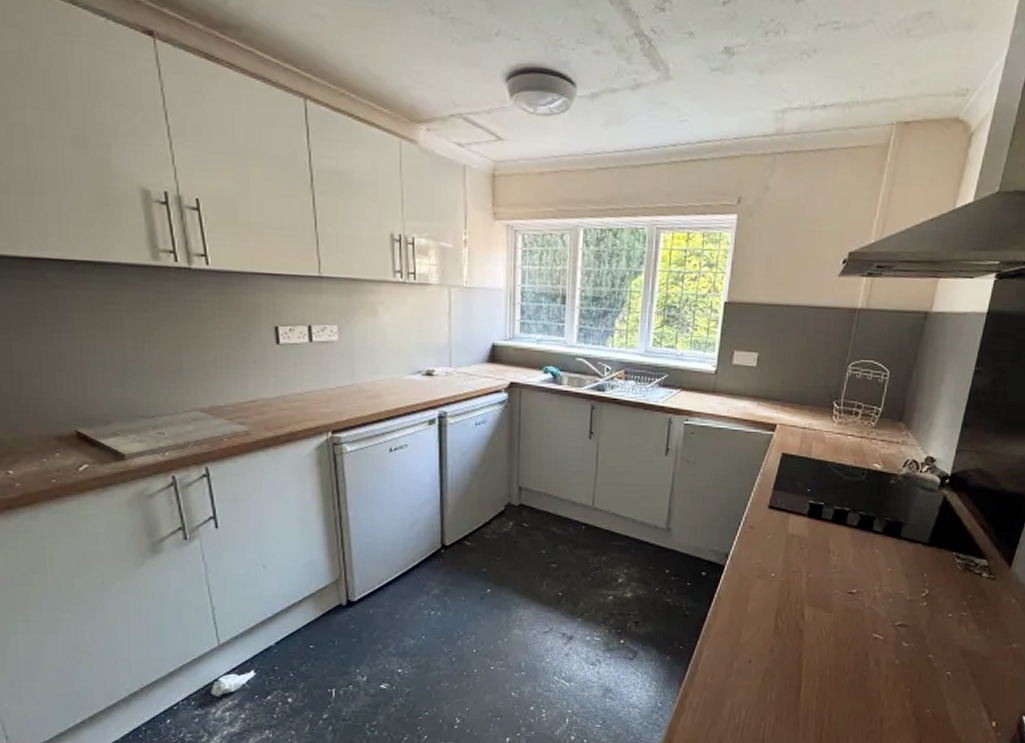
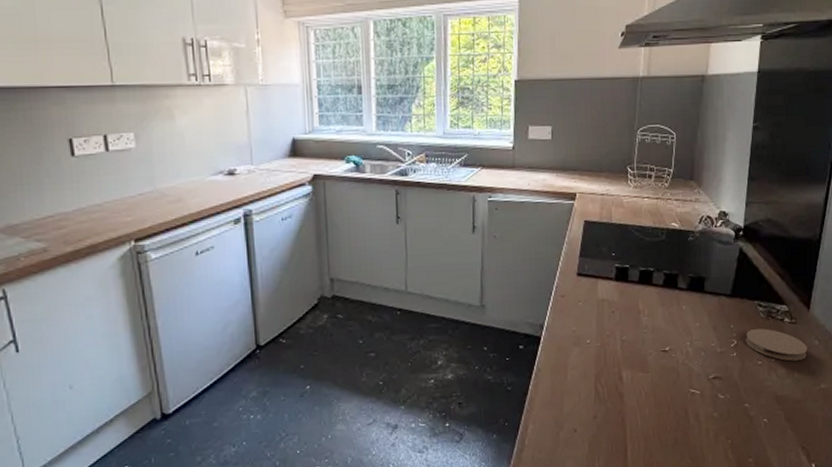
coaster: none [937,581,1004,617] -> present [745,328,808,361]

